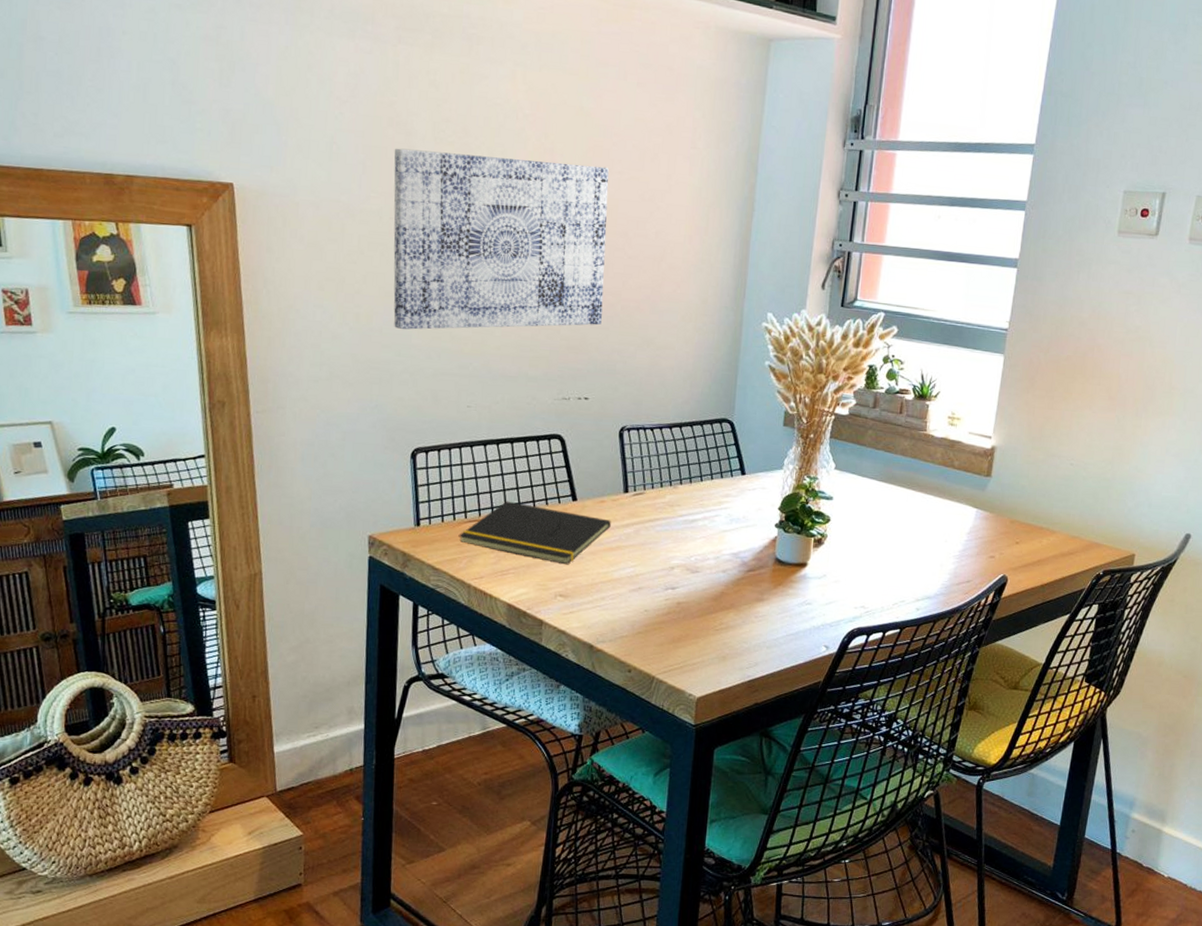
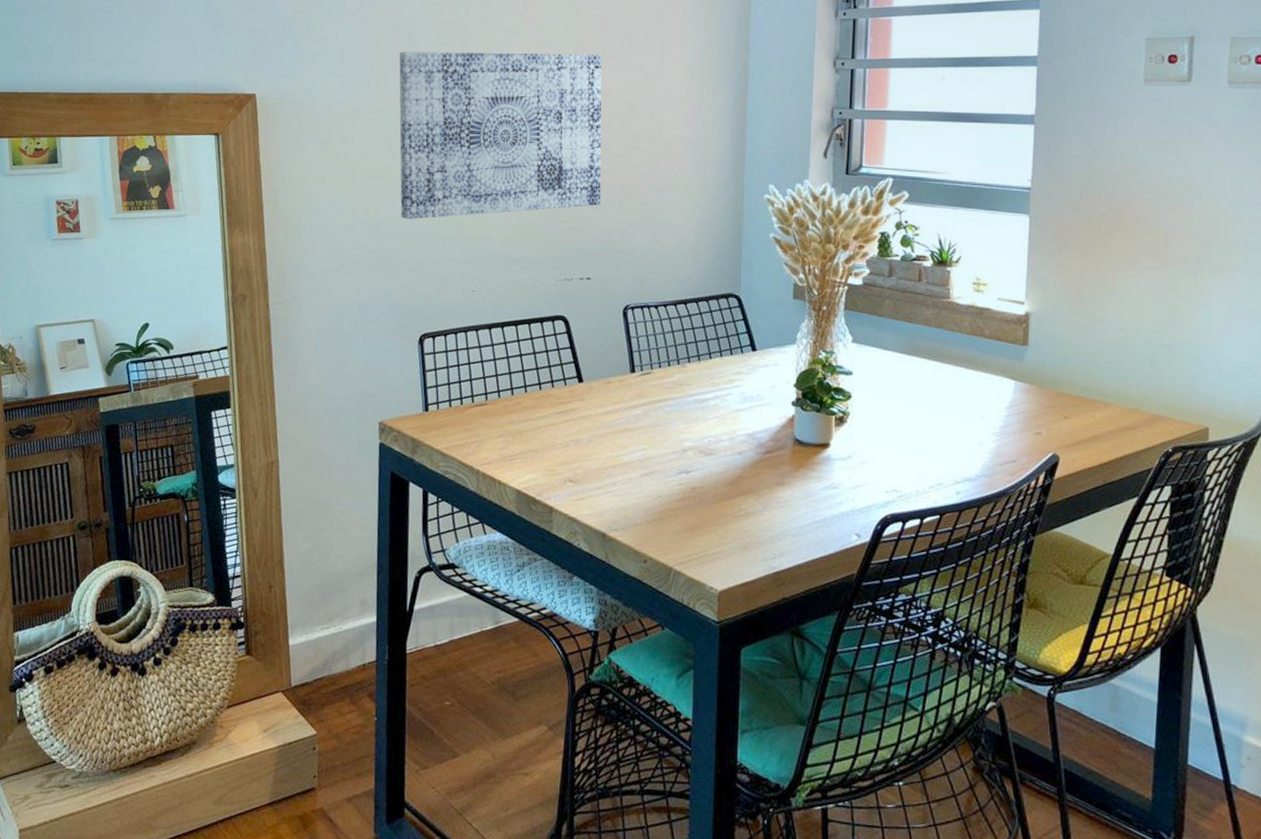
notepad: present [458,501,611,565] -> none [466,384,619,449]

